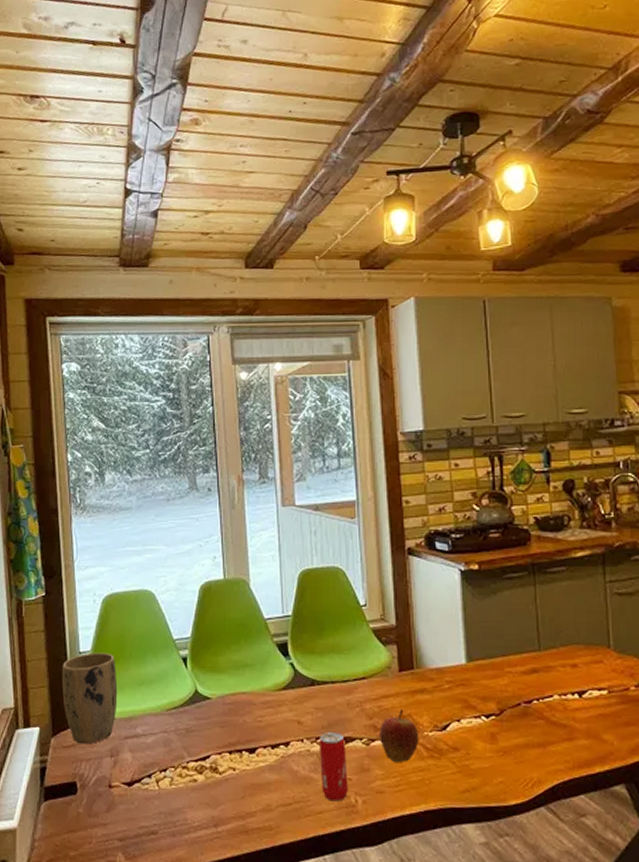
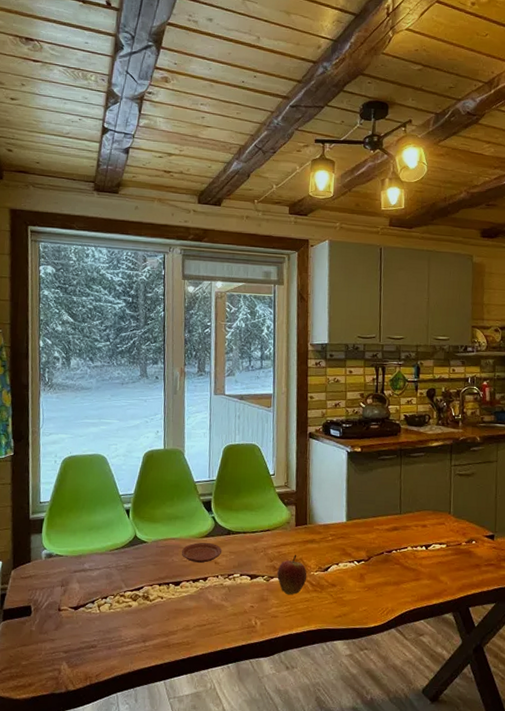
plant pot: present [61,652,118,745] -> none [23,503,71,576]
plate: none [254,696,306,724] -> present [181,542,223,564]
beverage can: present [318,731,348,802] -> none [230,570,251,624]

